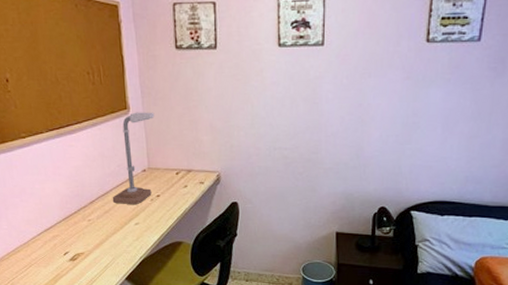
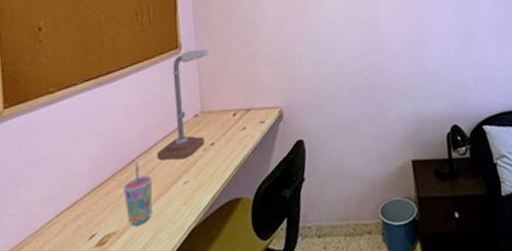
cup: none [87,203,111,251] -> present [124,162,153,227]

